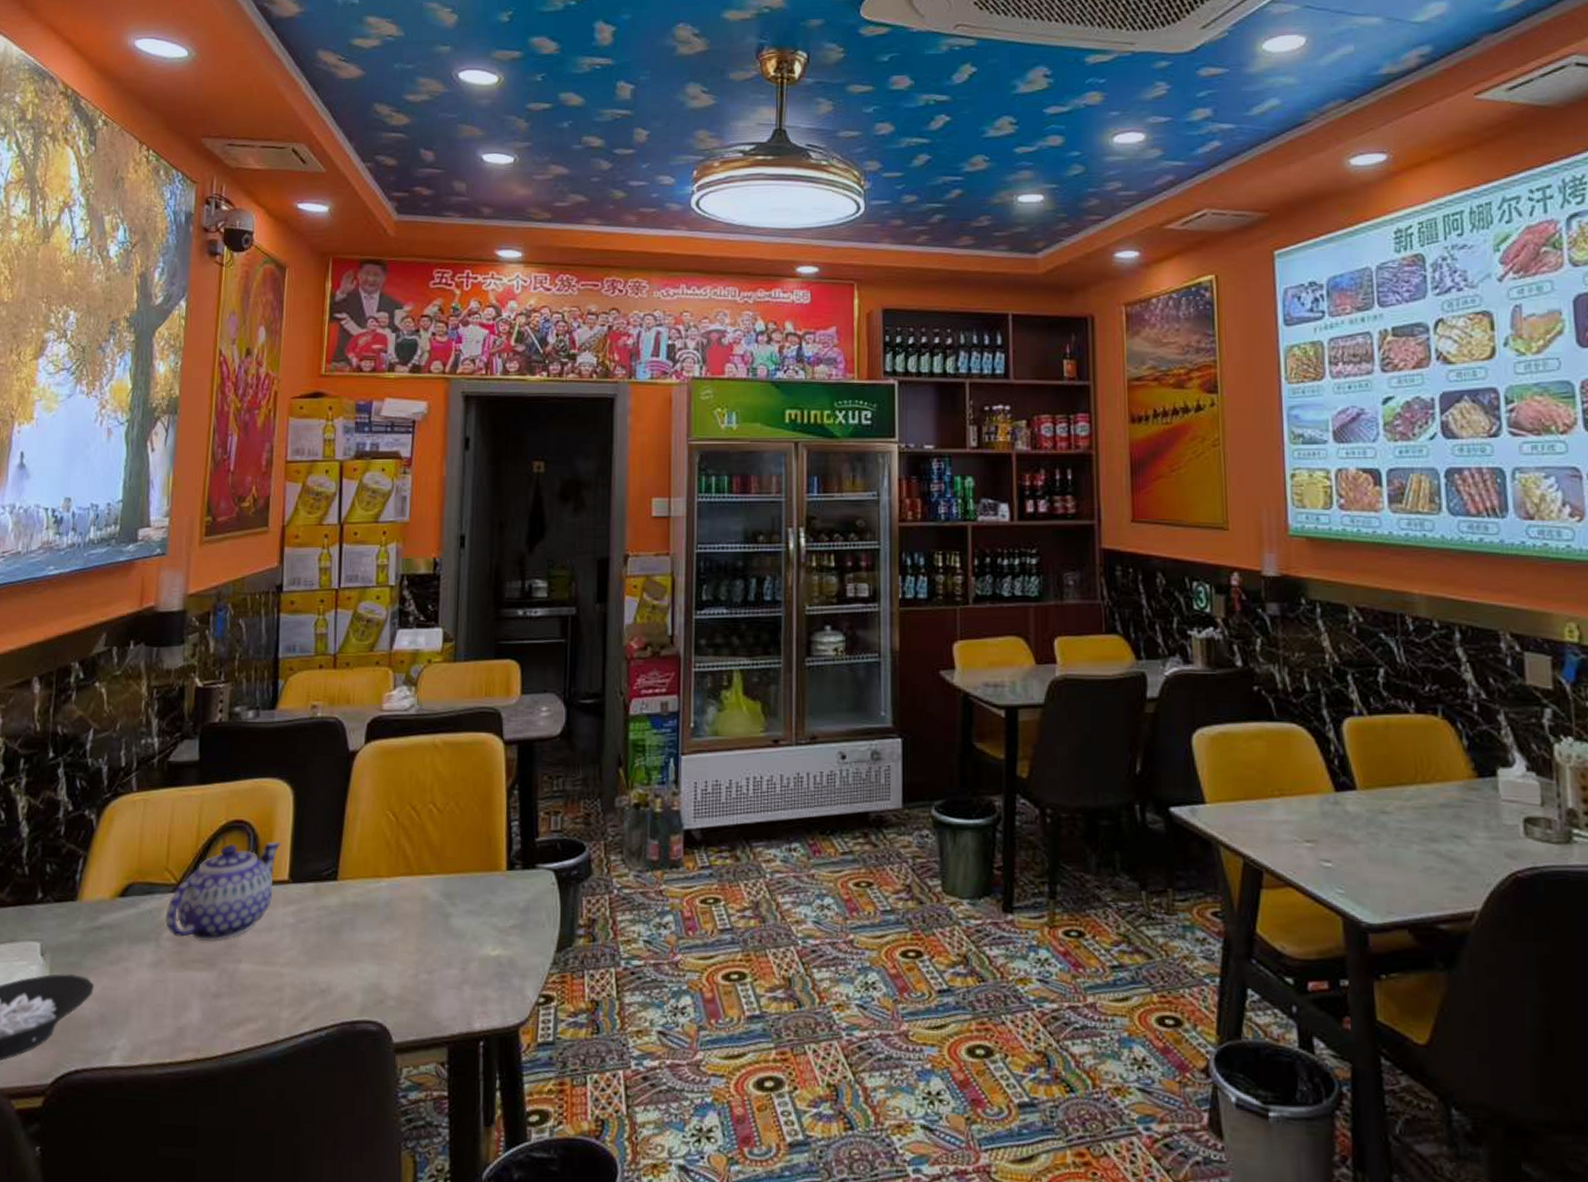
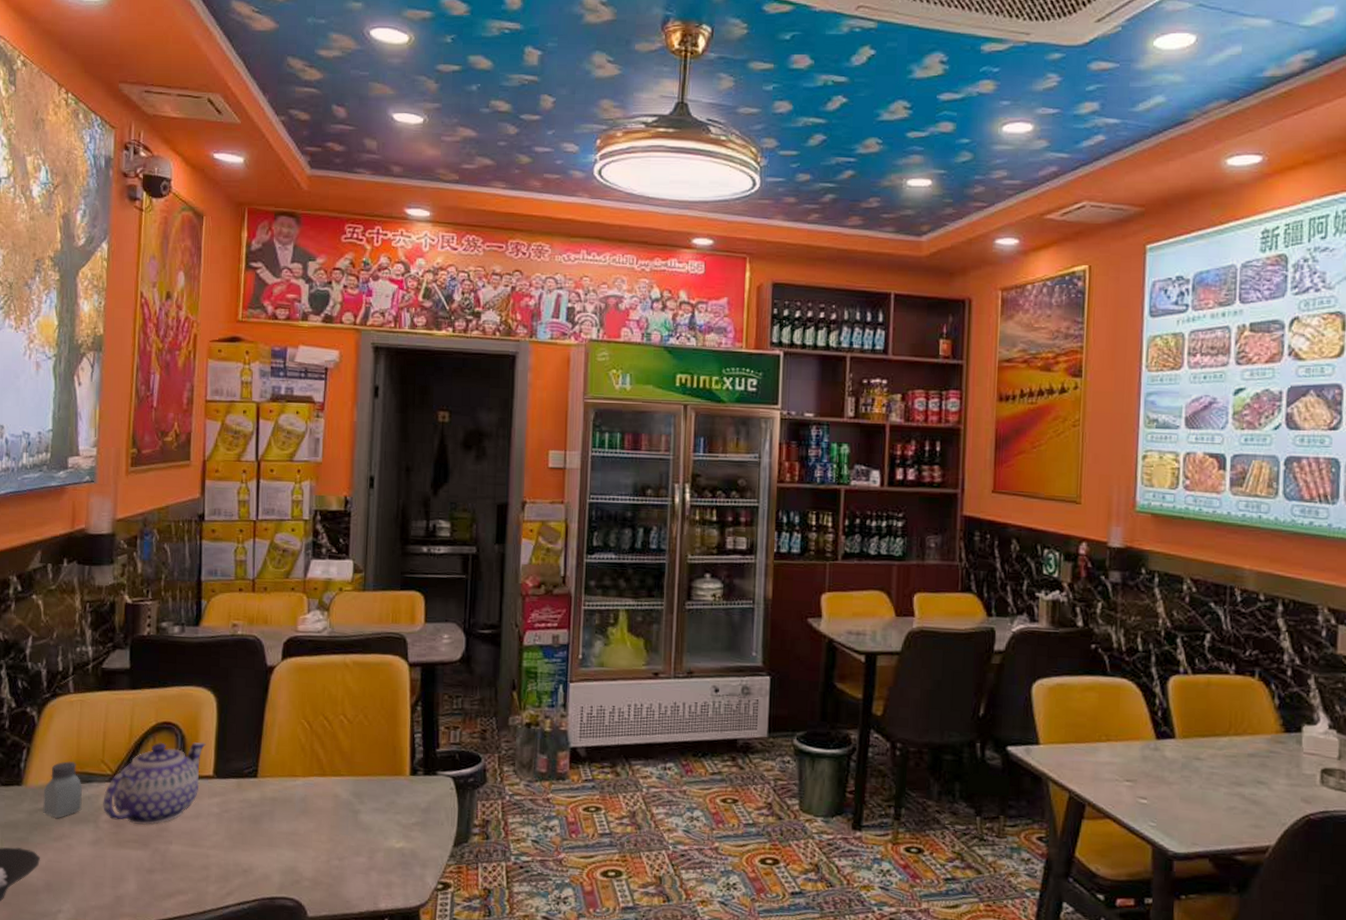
saltshaker: none [99,870,144,937] -> present [43,761,83,818]

